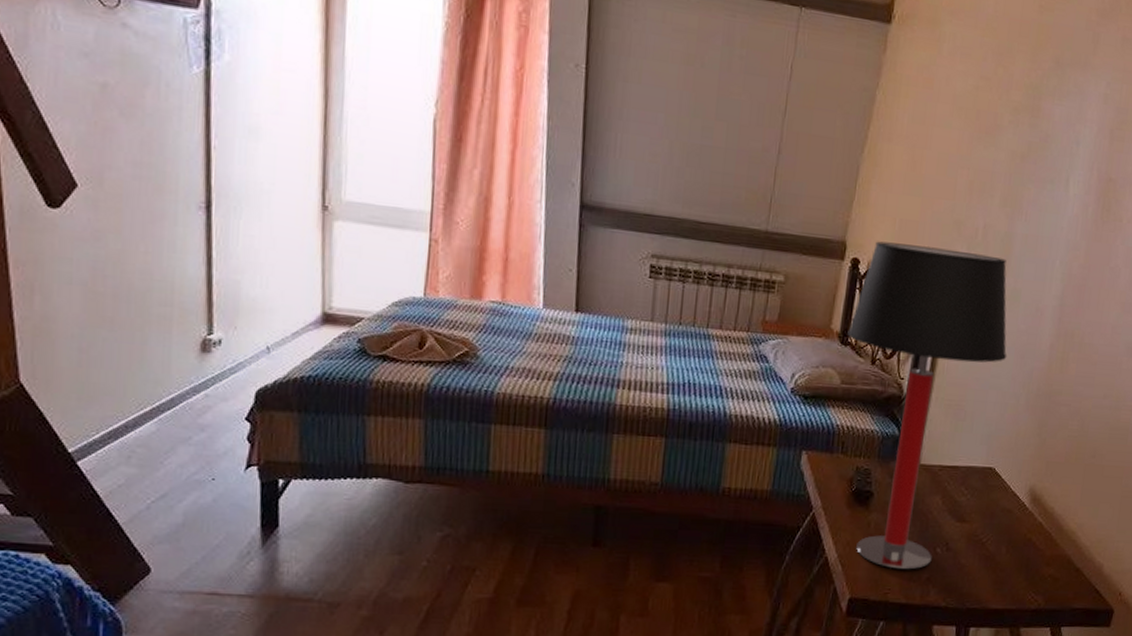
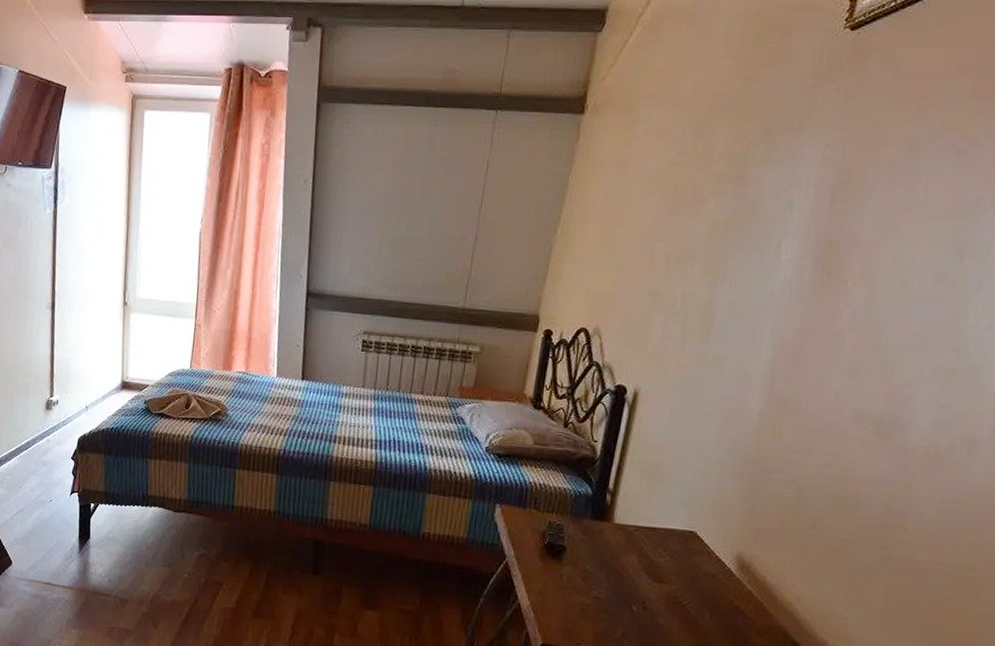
table lamp: present [847,241,1007,570] -> none [540,313,710,624]

